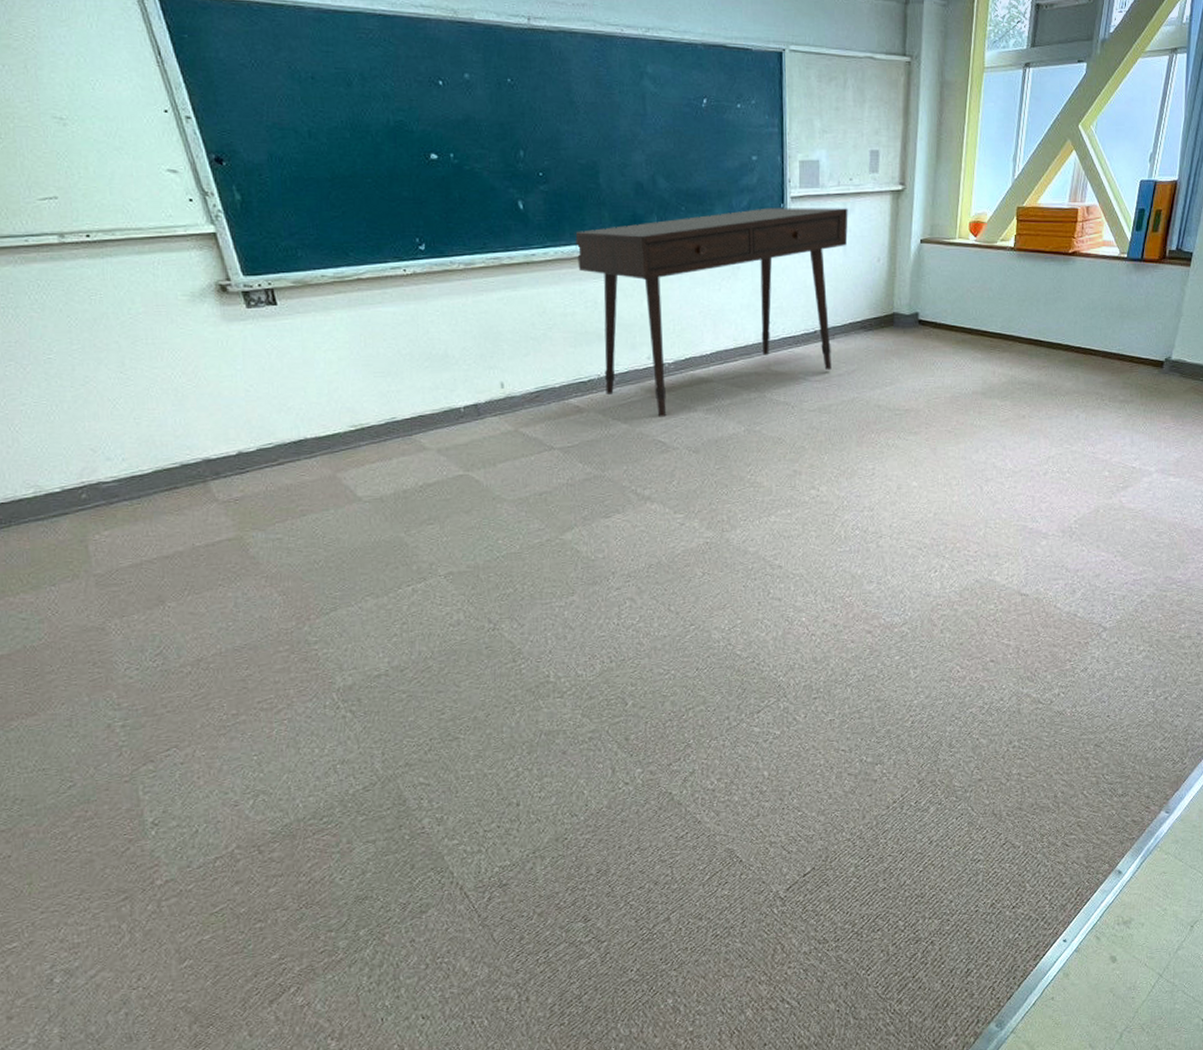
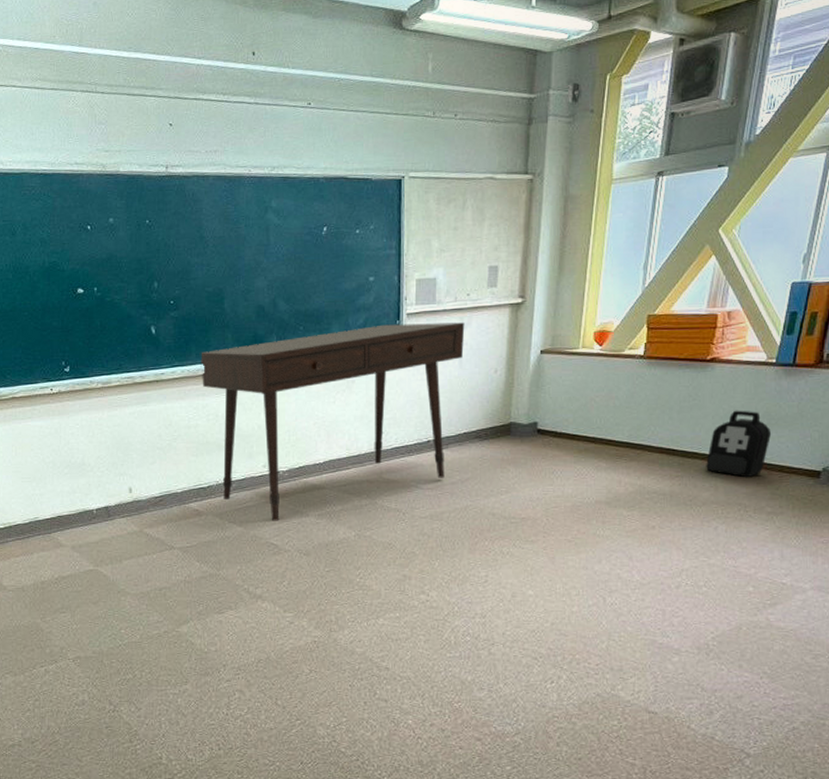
backpack: none [1069,302,1123,368] -> present [706,410,771,478]

